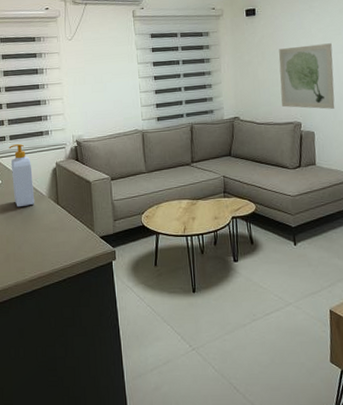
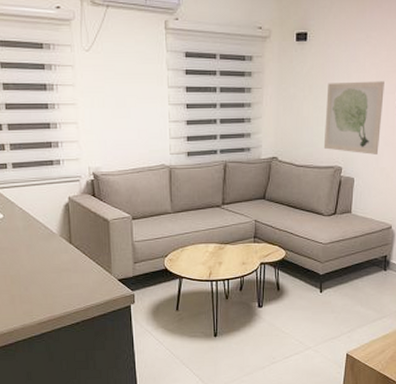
soap bottle: present [9,144,35,208] -> none [11,174,44,246]

